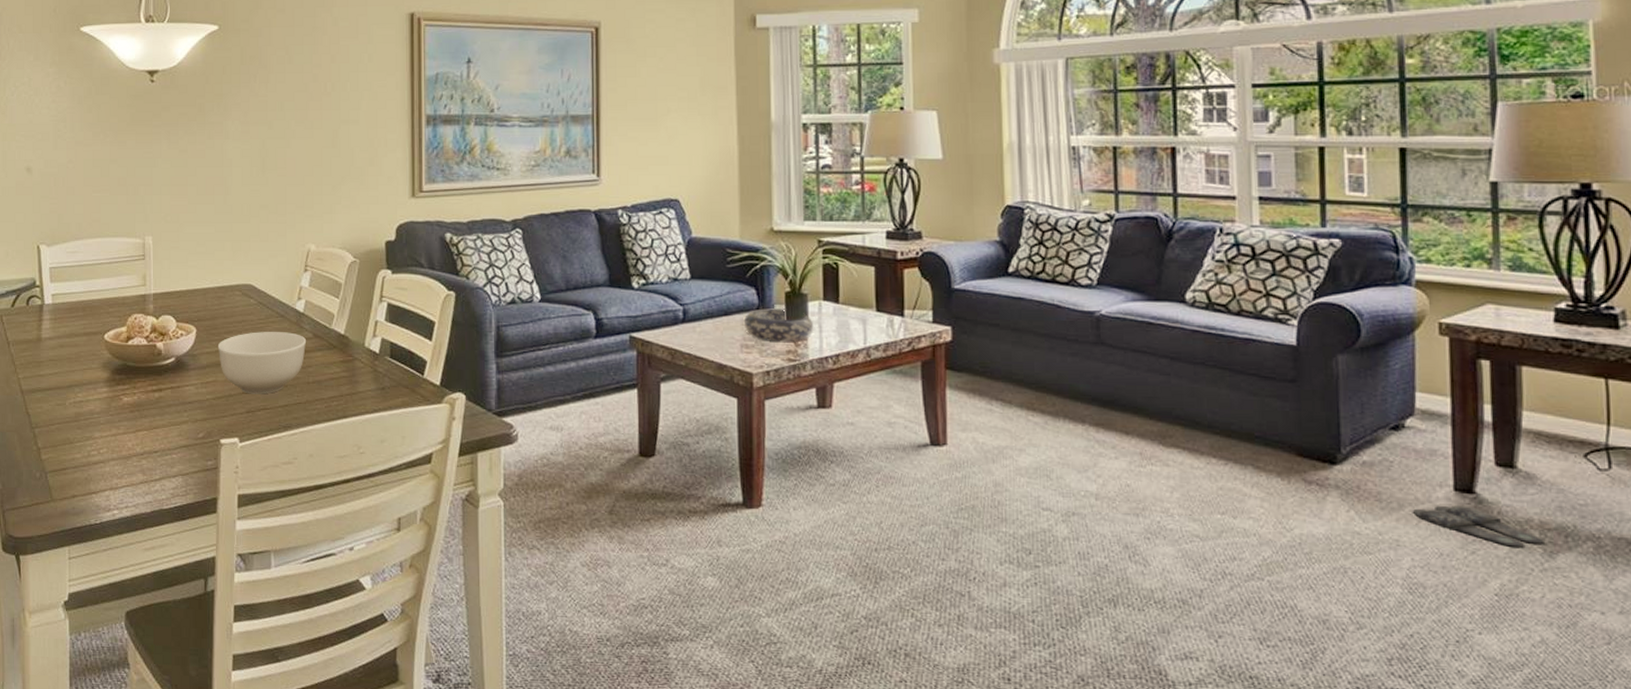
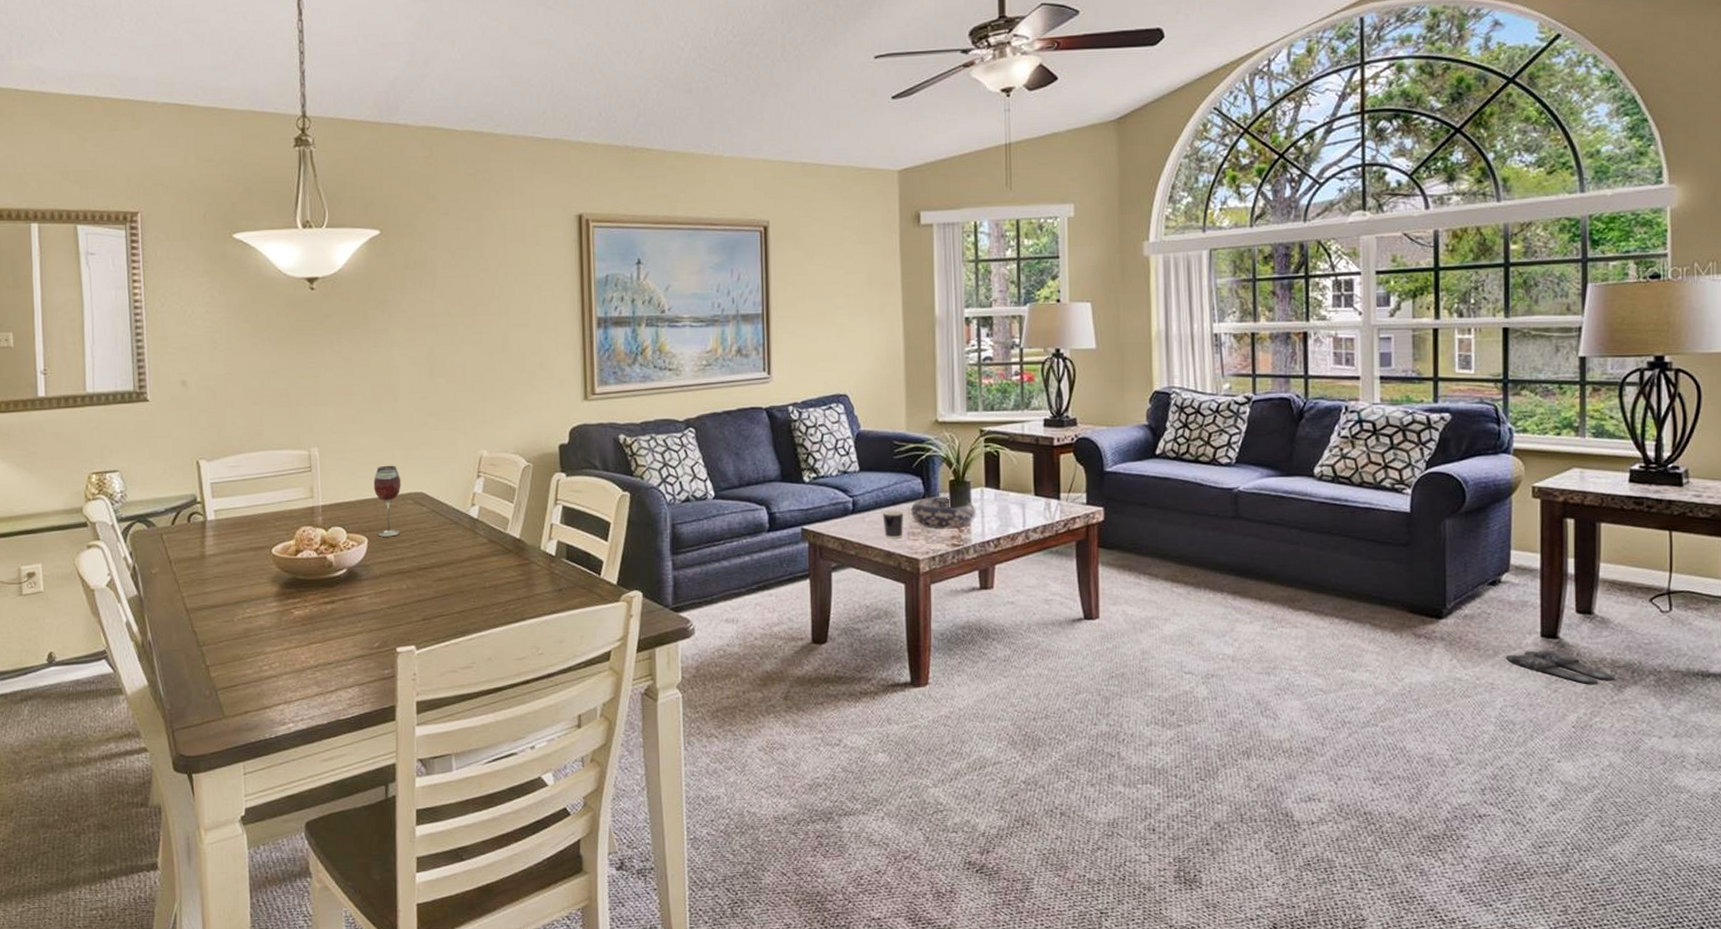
wineglass: none [204,256,230,327] -> present [373,465,401,537]
bowl: present [217,332,307,394] -> none [390,539,482,602]
mug: none [714,321,736,351] -> present [882,511,903,539]

